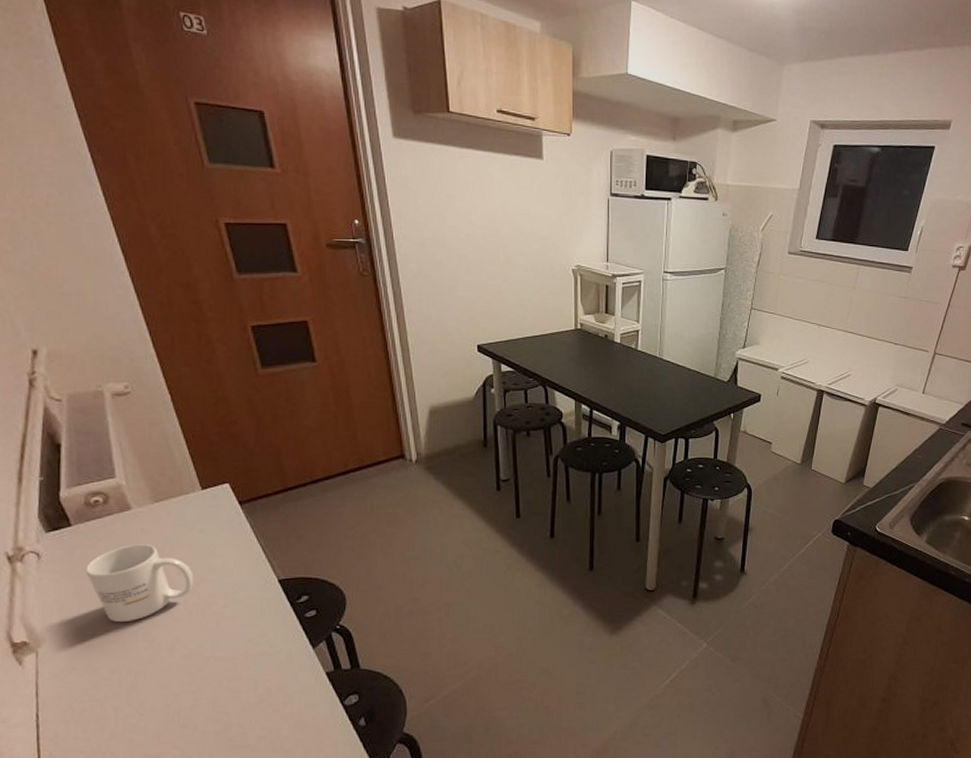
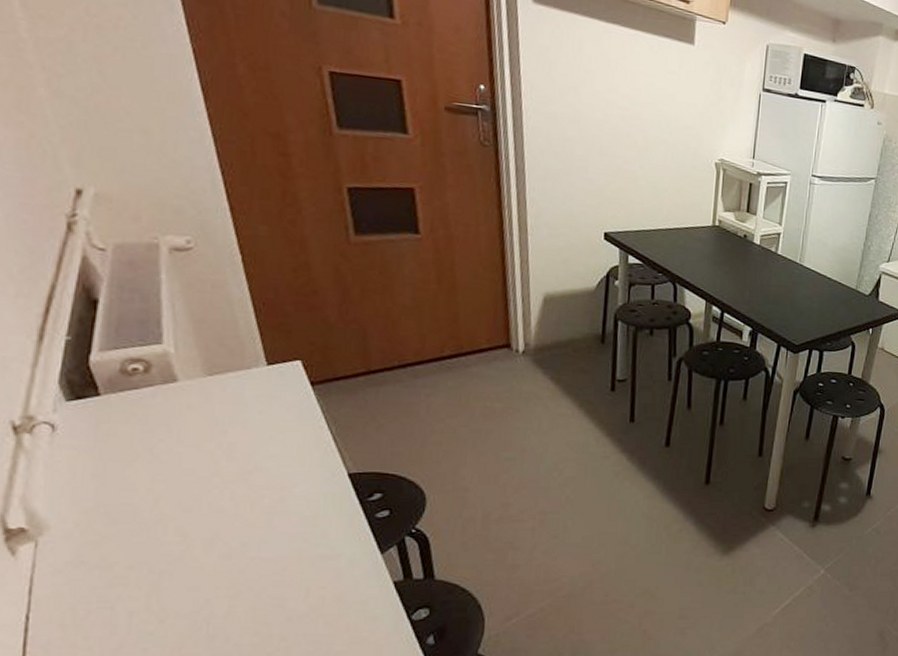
mug: present [85,544,194,622] -> none [110,422,247,511]

